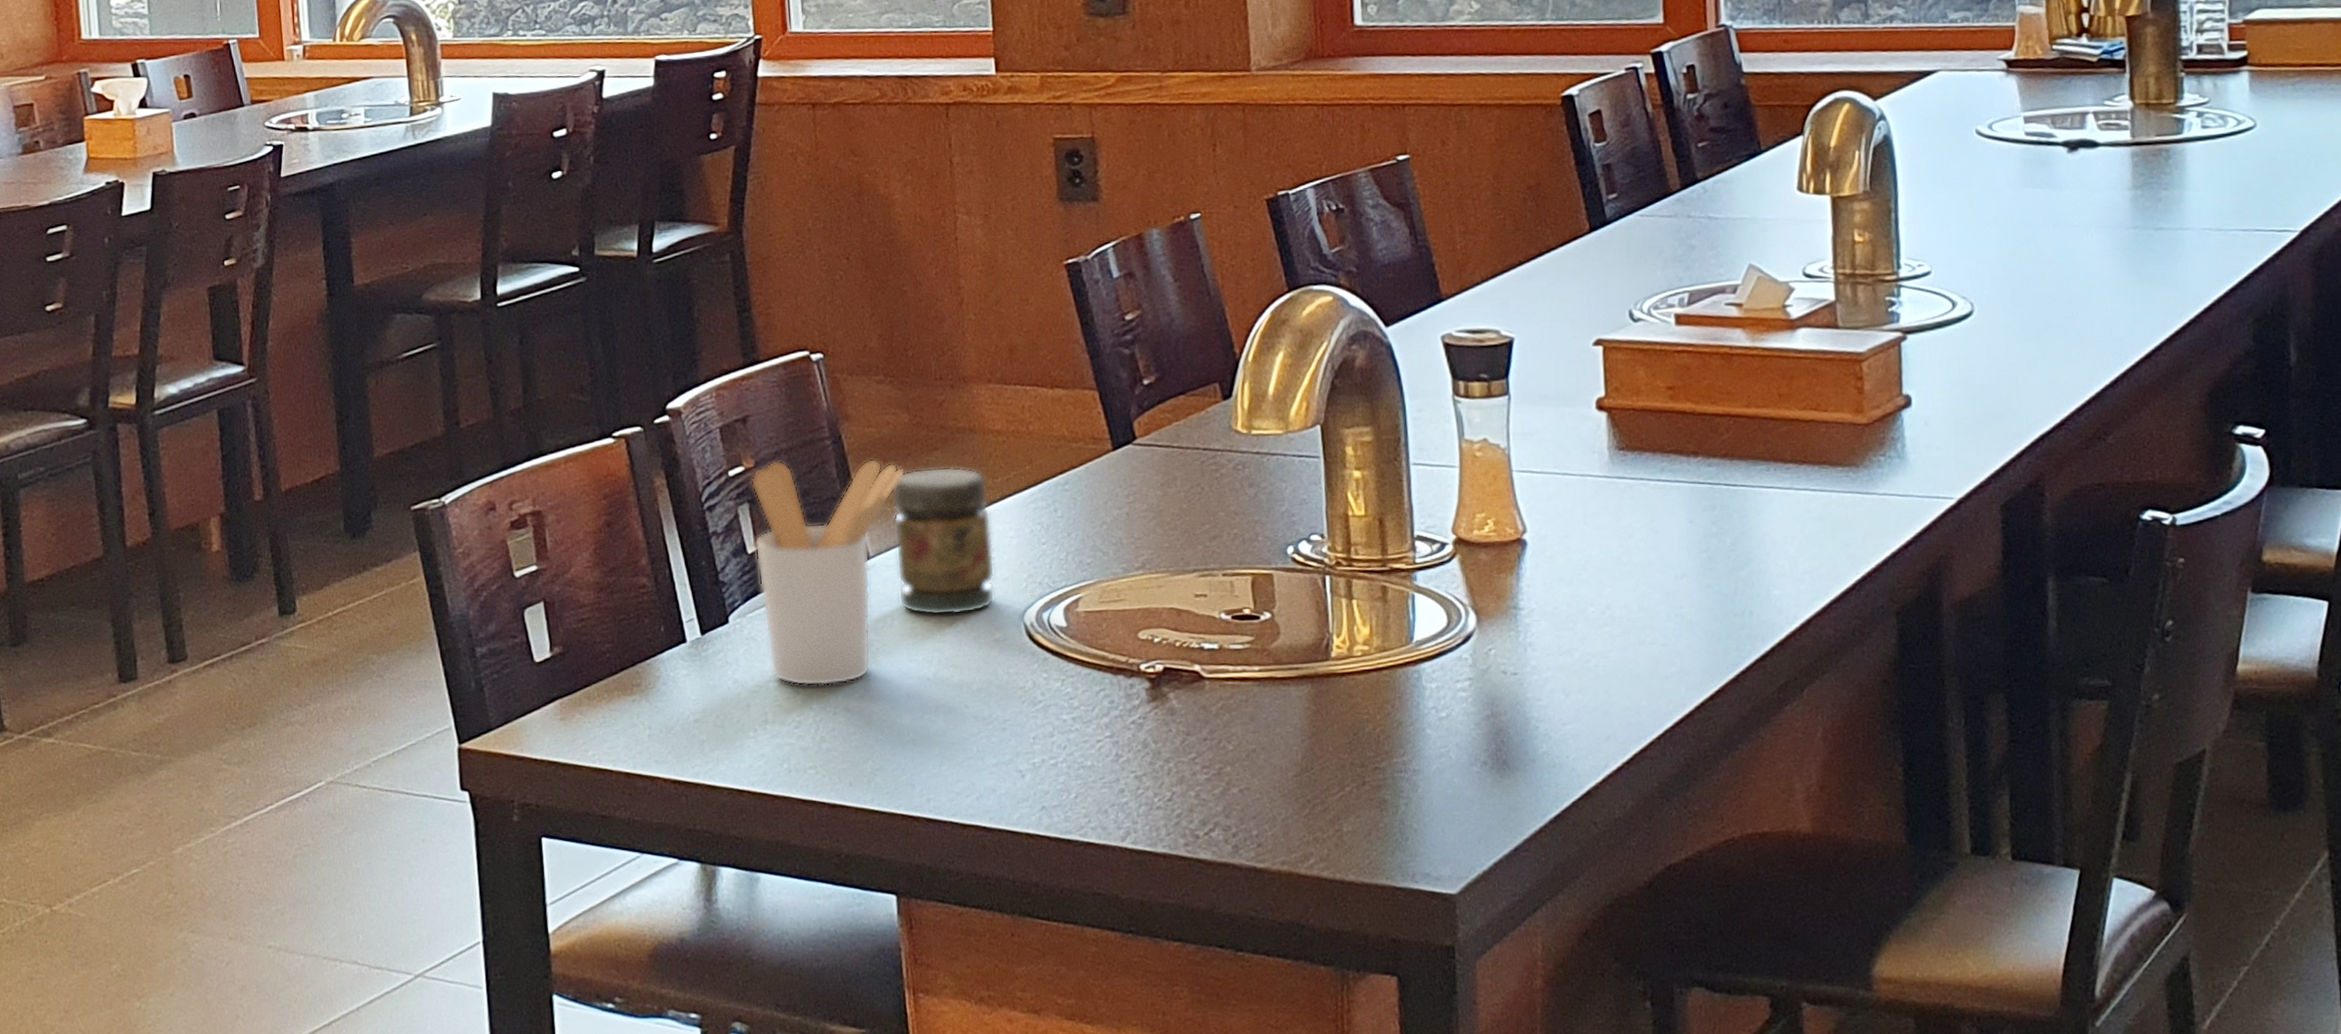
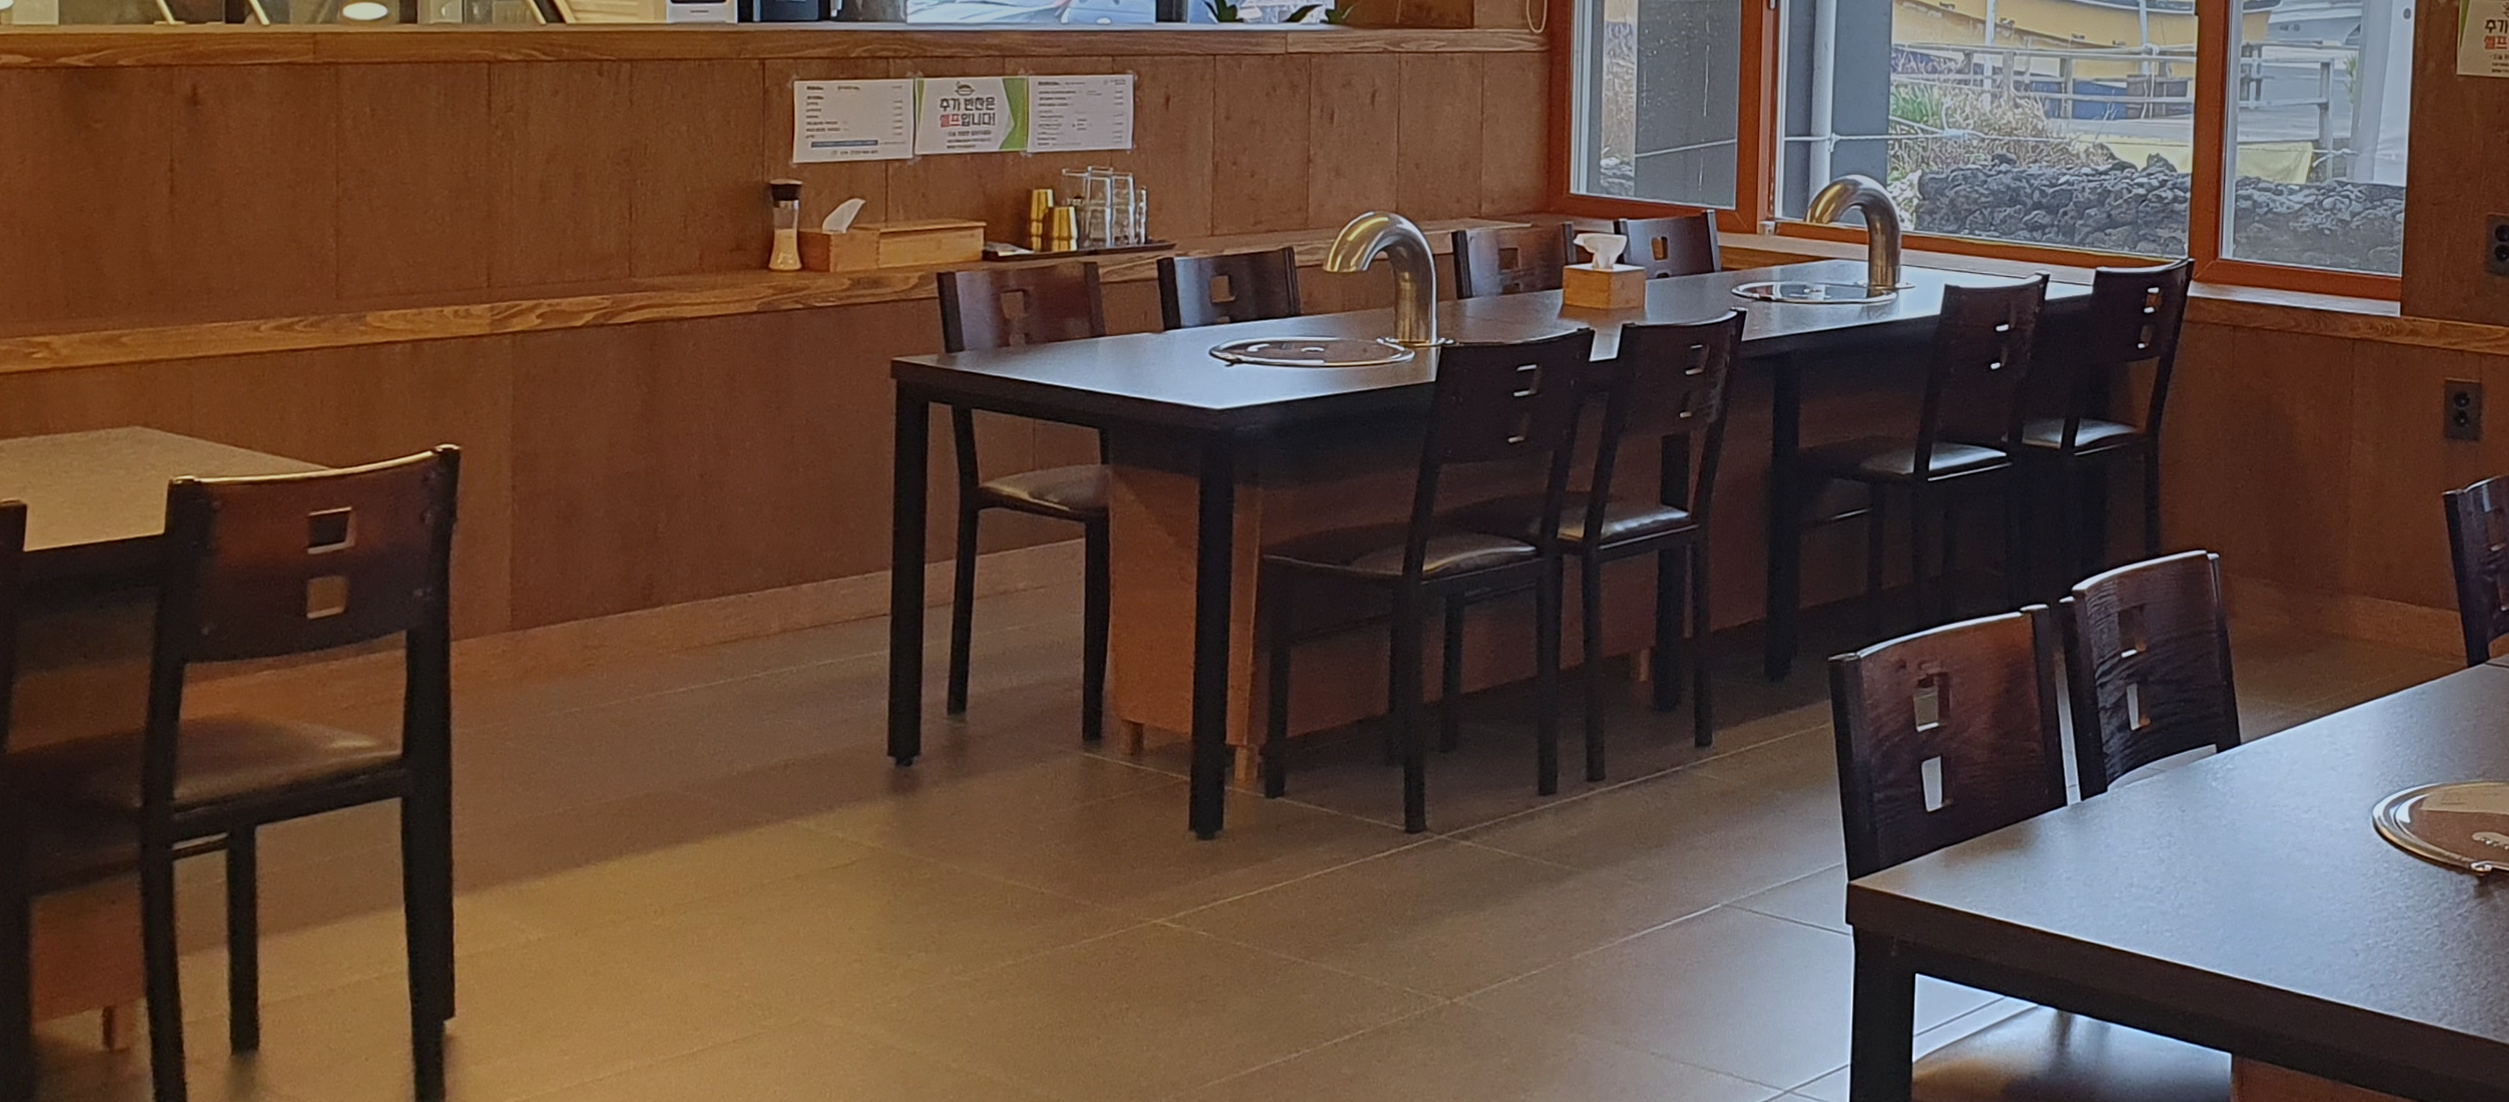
utensil holder: present [750,458,906,687] -> none [2138,648,2282,857]
jar: present [891,466,995,616] -> none [2263,667,2353,803]

